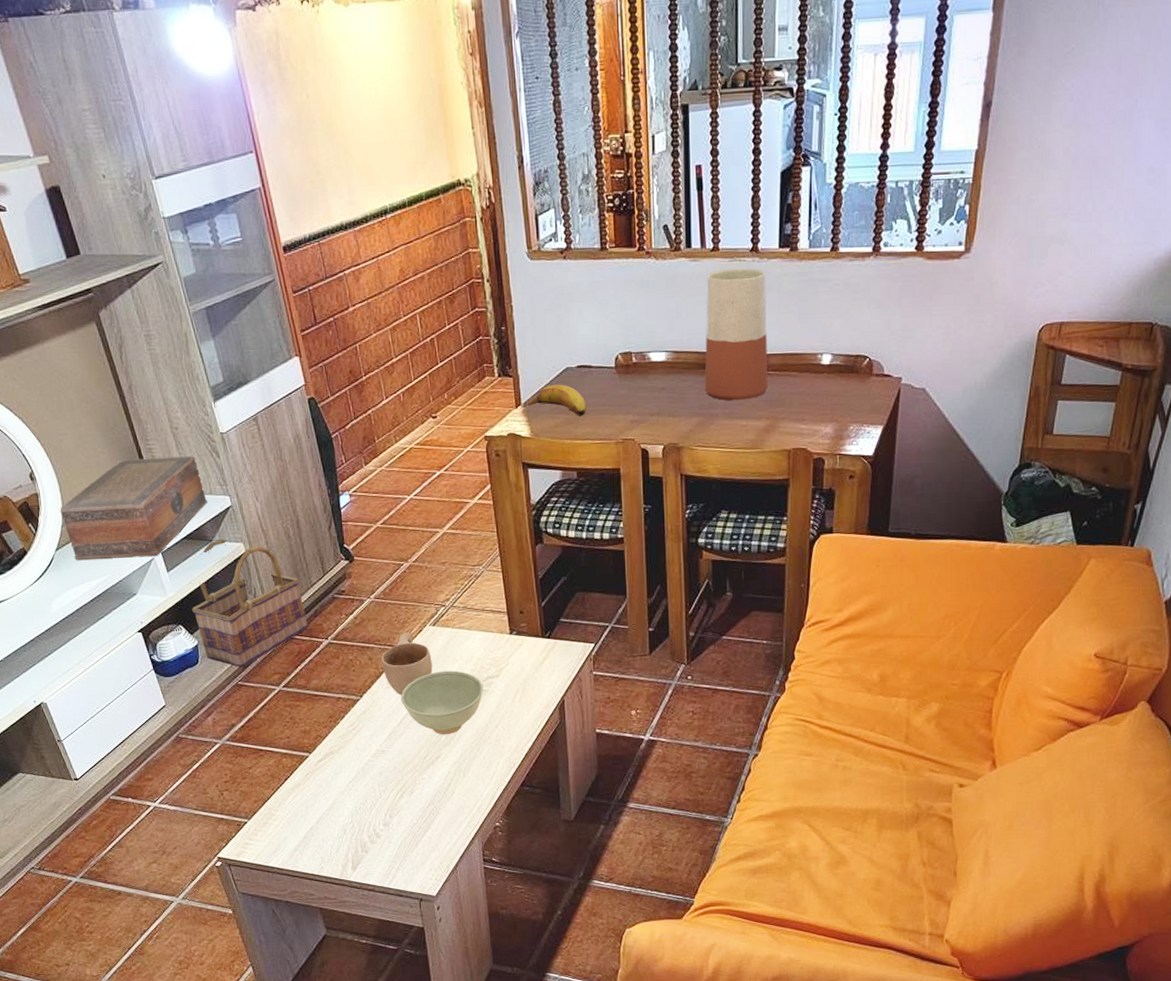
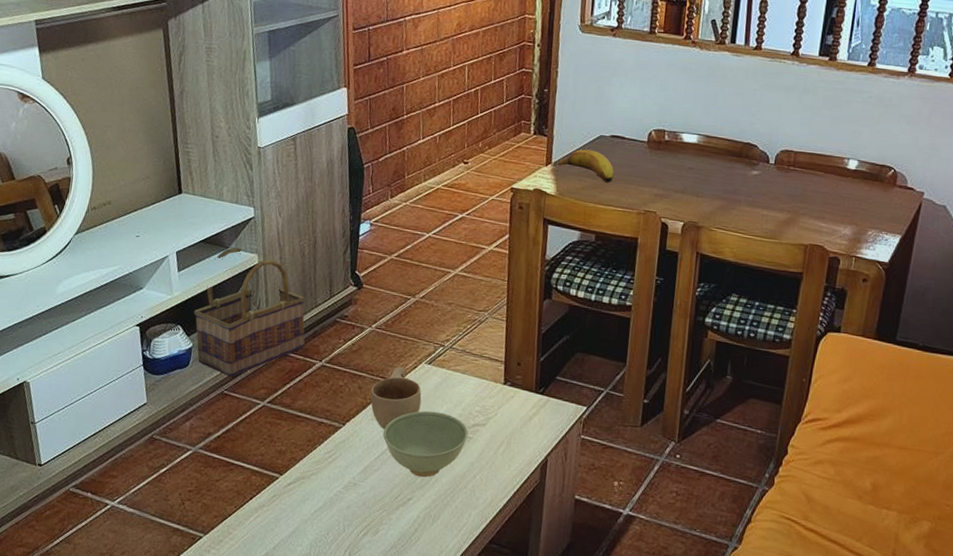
decorative box: present [60,456,208,560] -> none [87,158,233,255]
vase: present [704,268,768,401] -> none [731,67,804,191]

